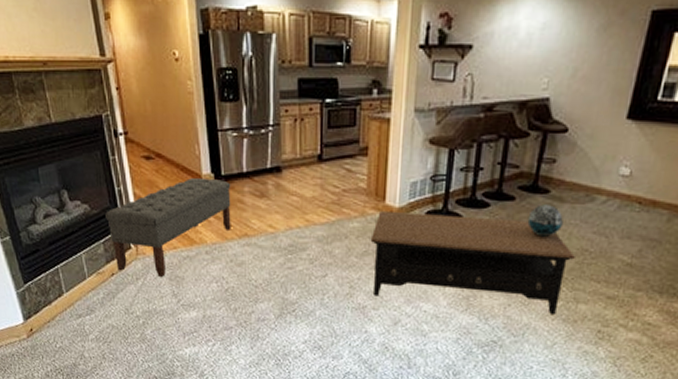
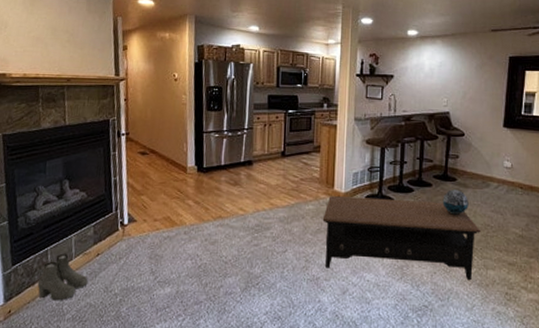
boots: none [54,272,107,321] -> present [37,253,88,301]
bench: present [105,177,231,277] -> none [99,169,211,256]

